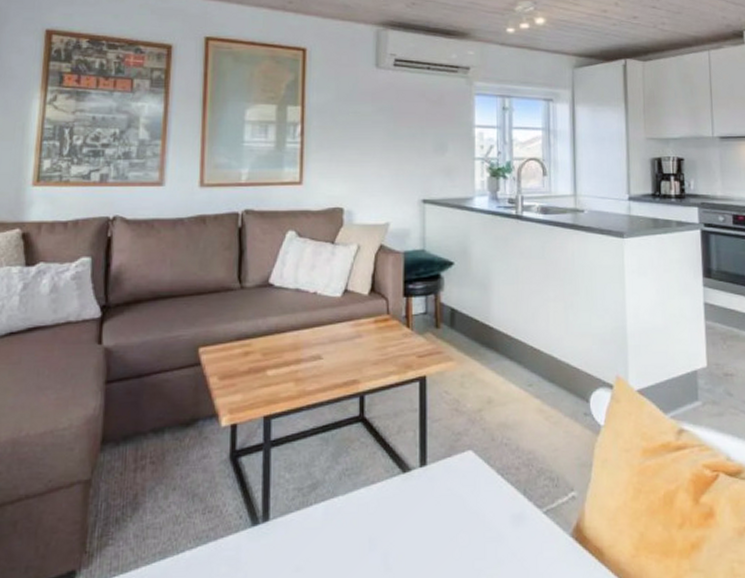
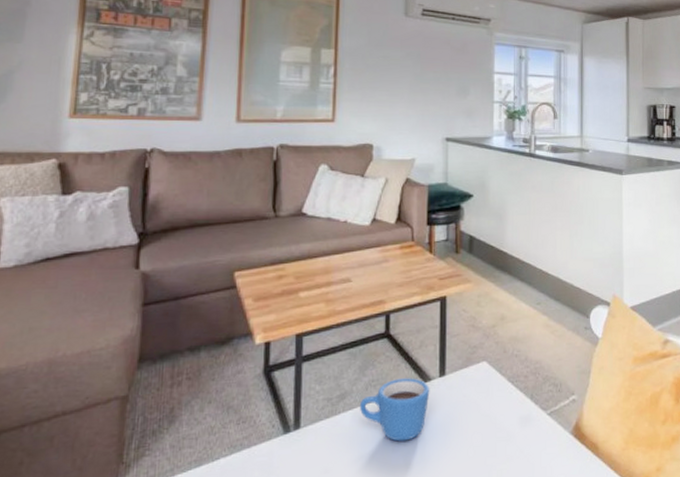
mug: none [332,467,410,539] -> present [359,378,430,442]

